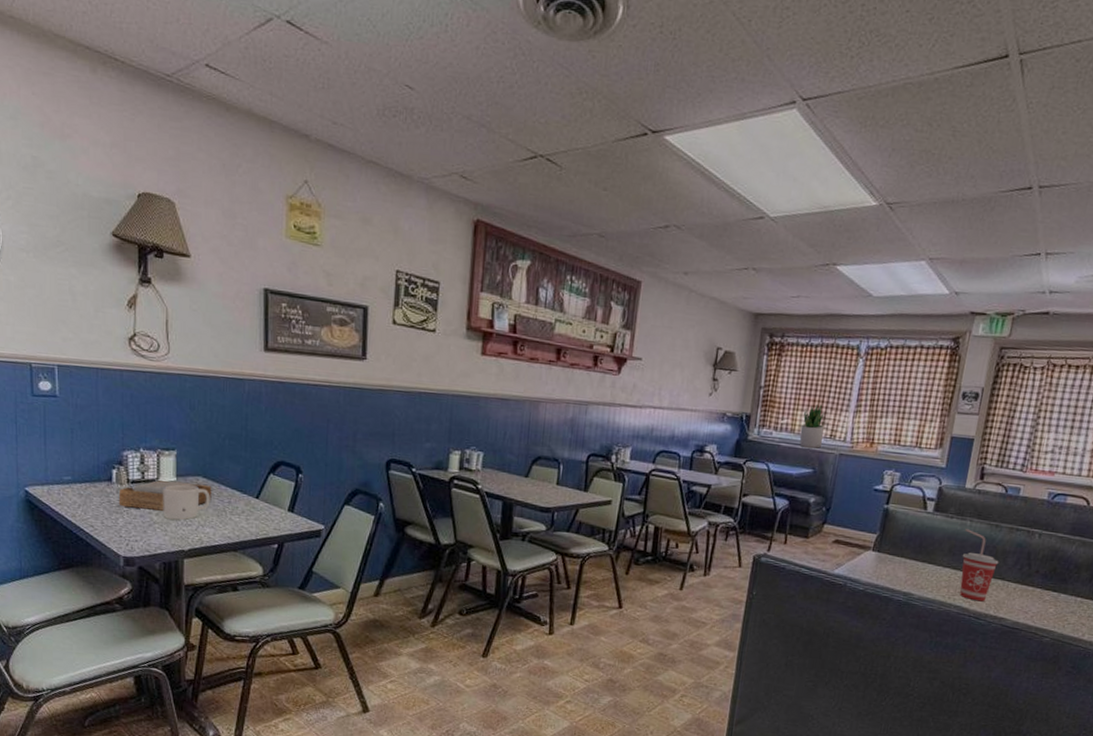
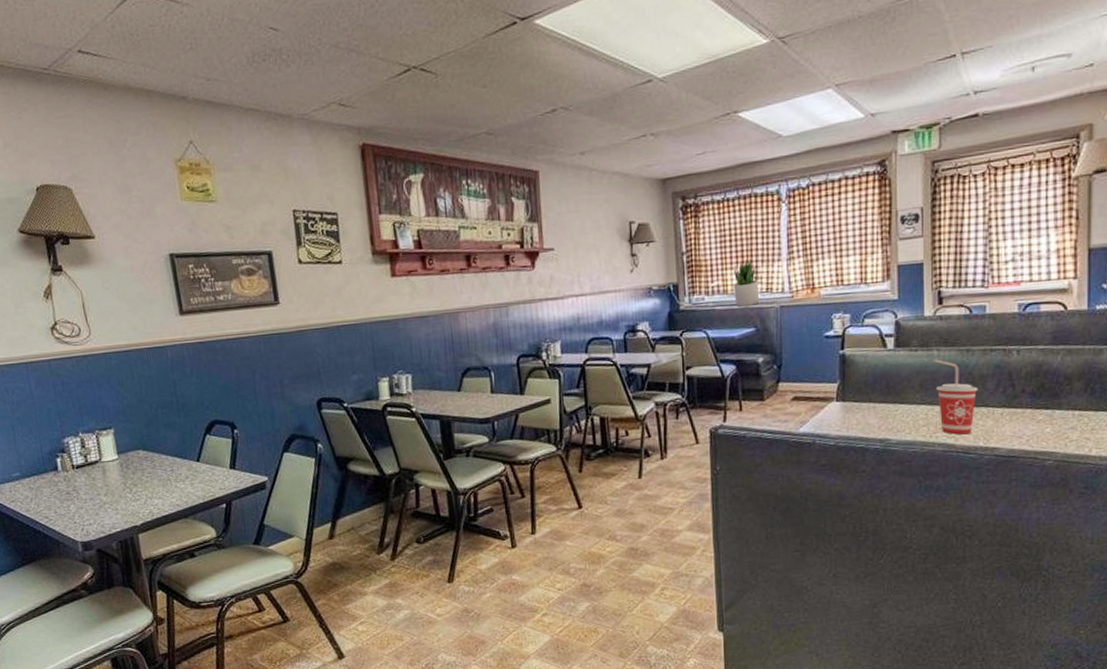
napkin holder: present [118,480,212,511] -> none [66,457,155,493]
mug: present [162,484,210,521] -> none [106,460,154,498]

